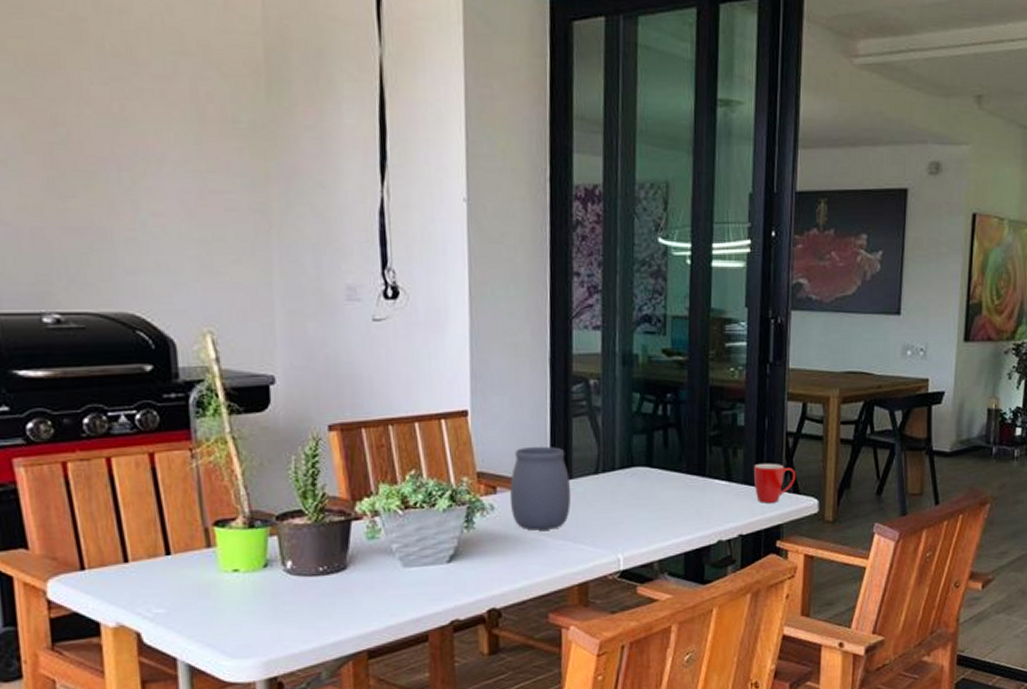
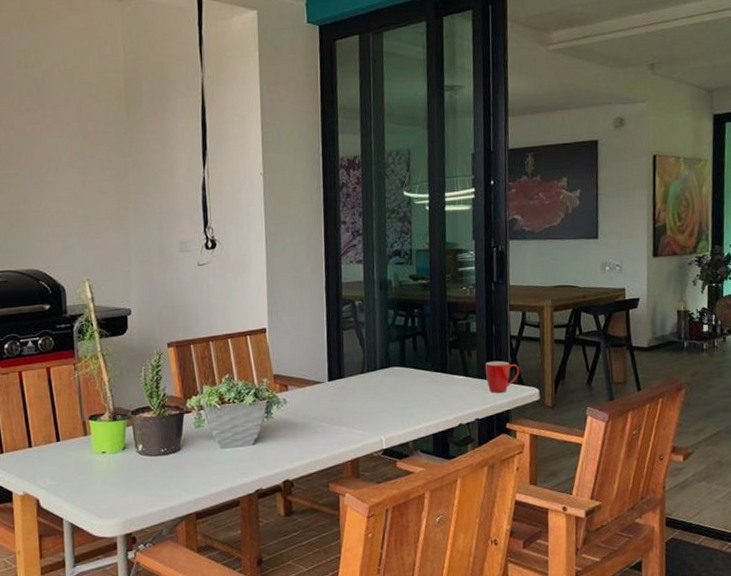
beer mug: present [509,446,572,531] -> none [297,353,344,419]

